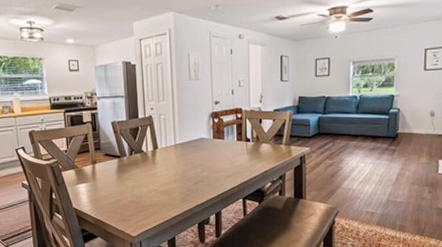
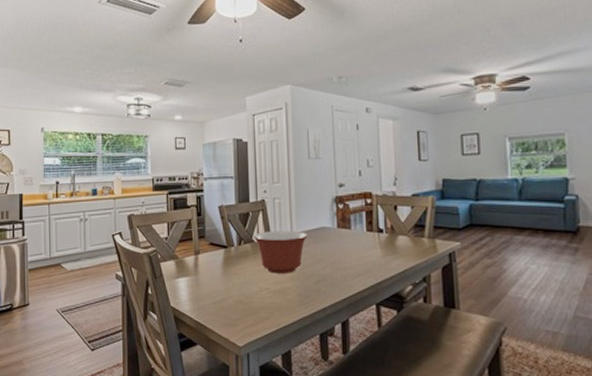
mixing bowl: none [142,141,190,178] -> present [252,230,309,274]

